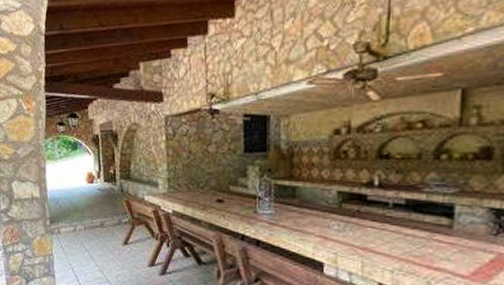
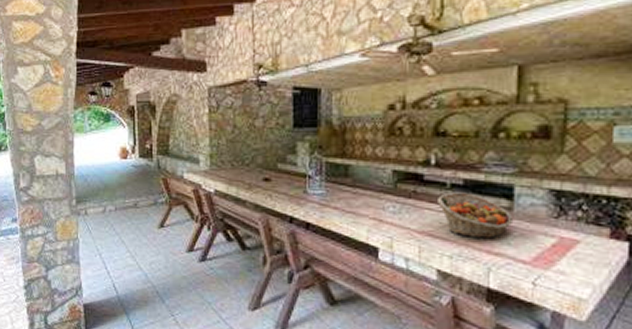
fruit basket: none [380,211,454,254] -> present [438,192,514,239]

